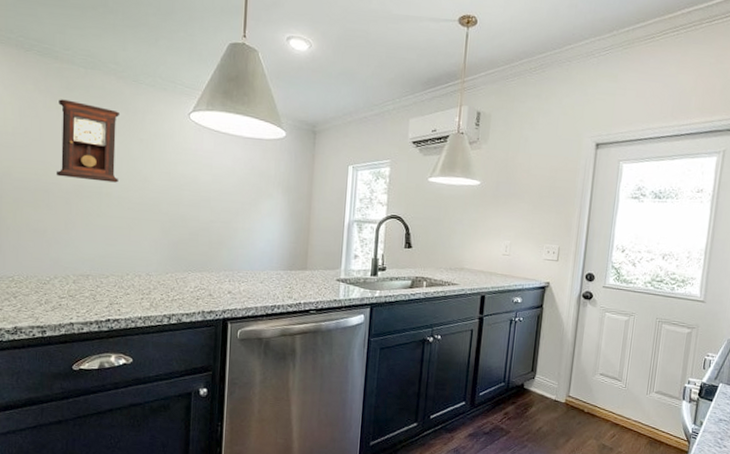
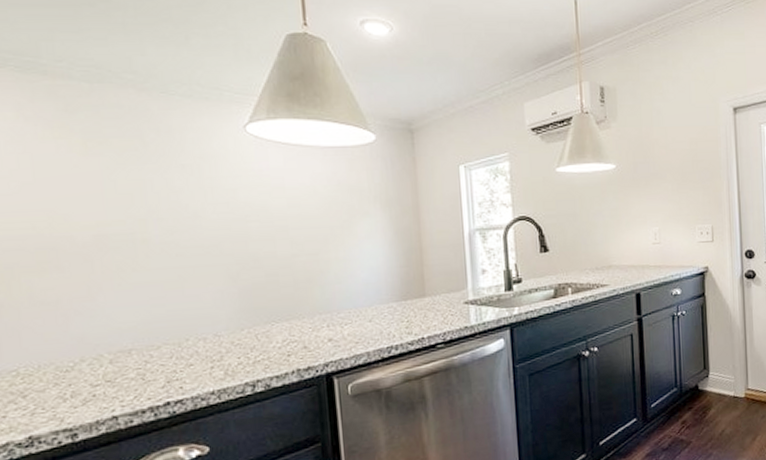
pendulum clock: present [55,99,119,183] -> none [55,125,158,227]

